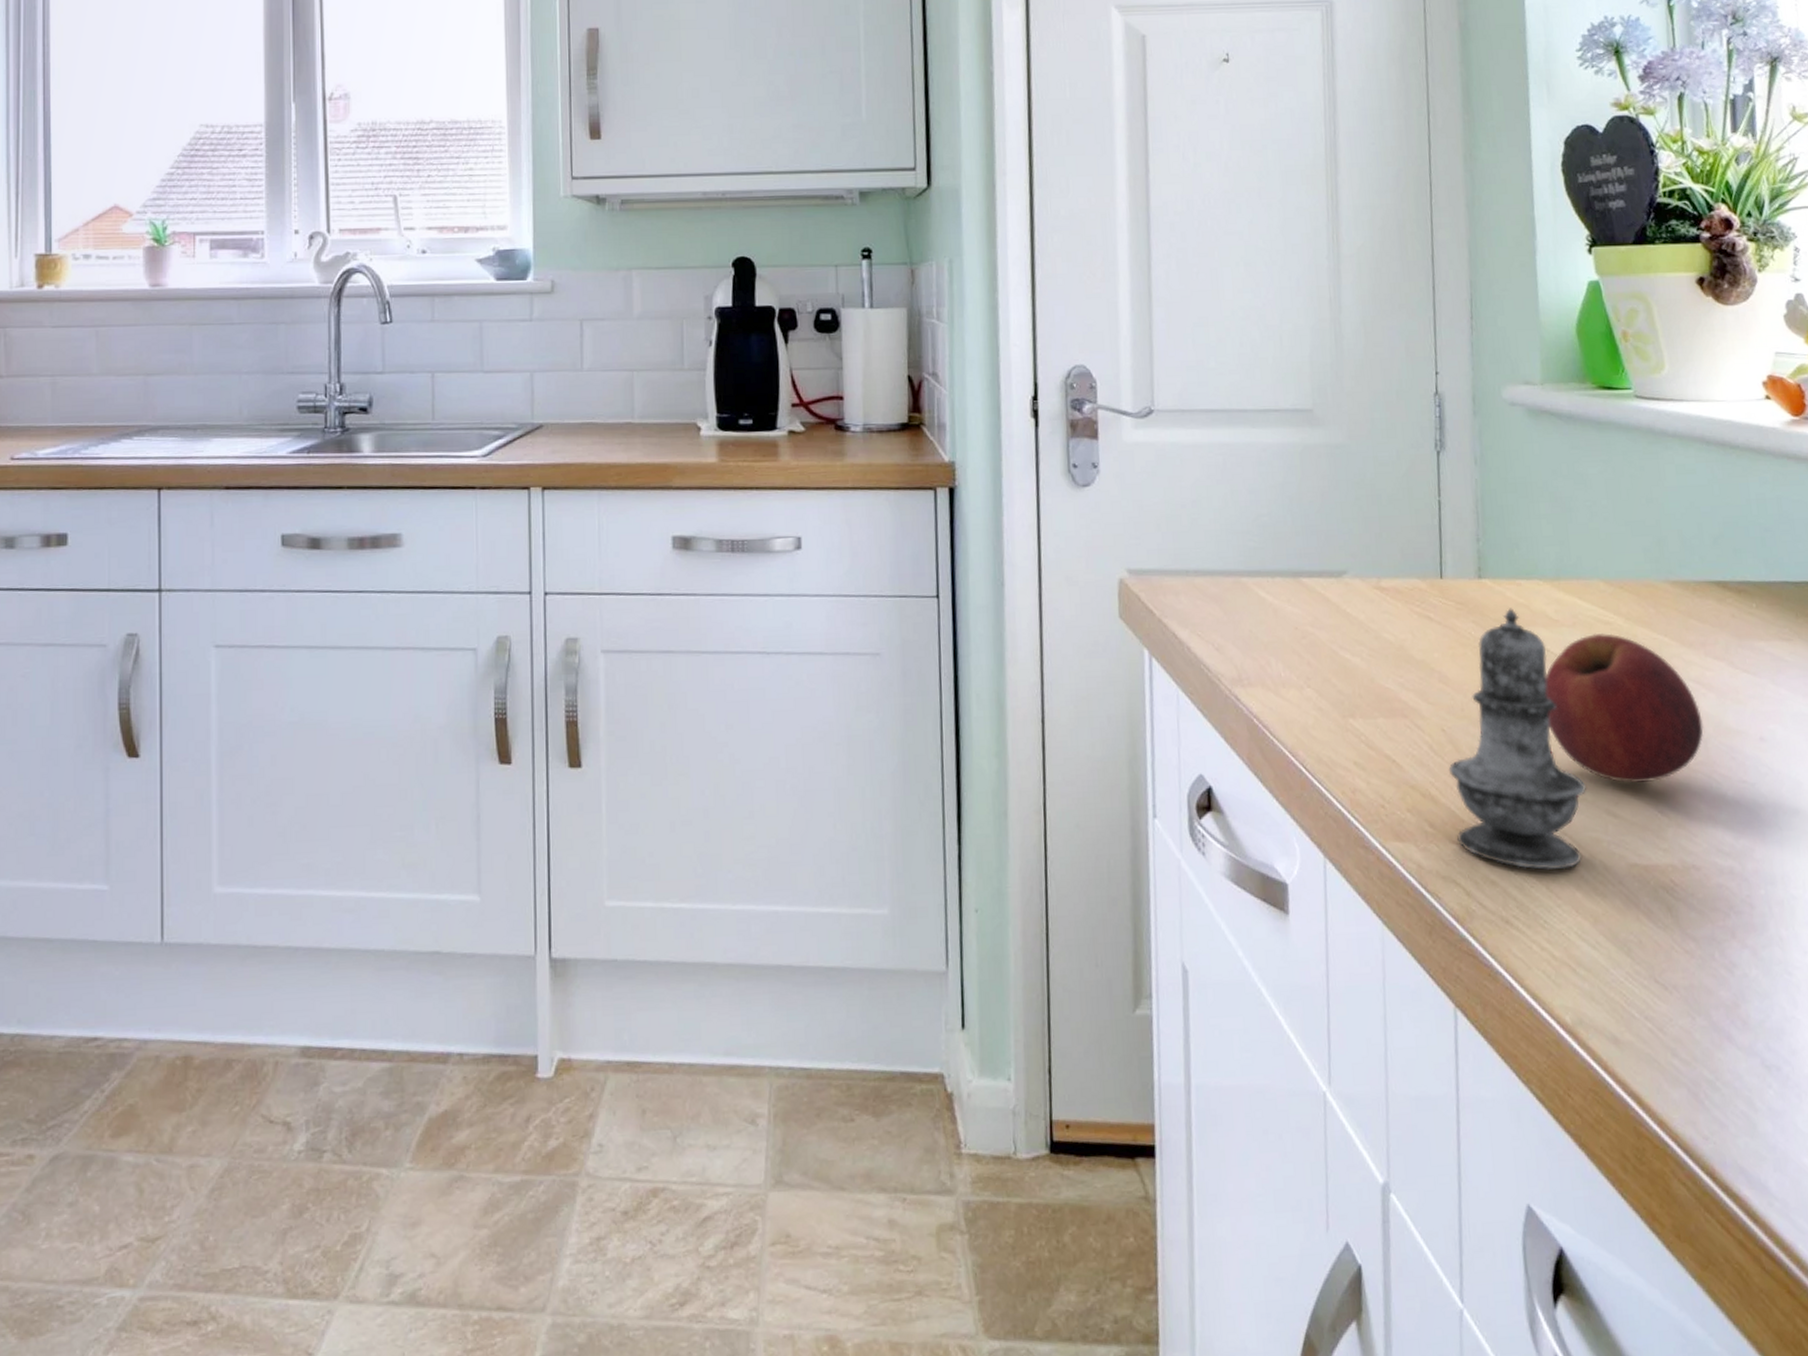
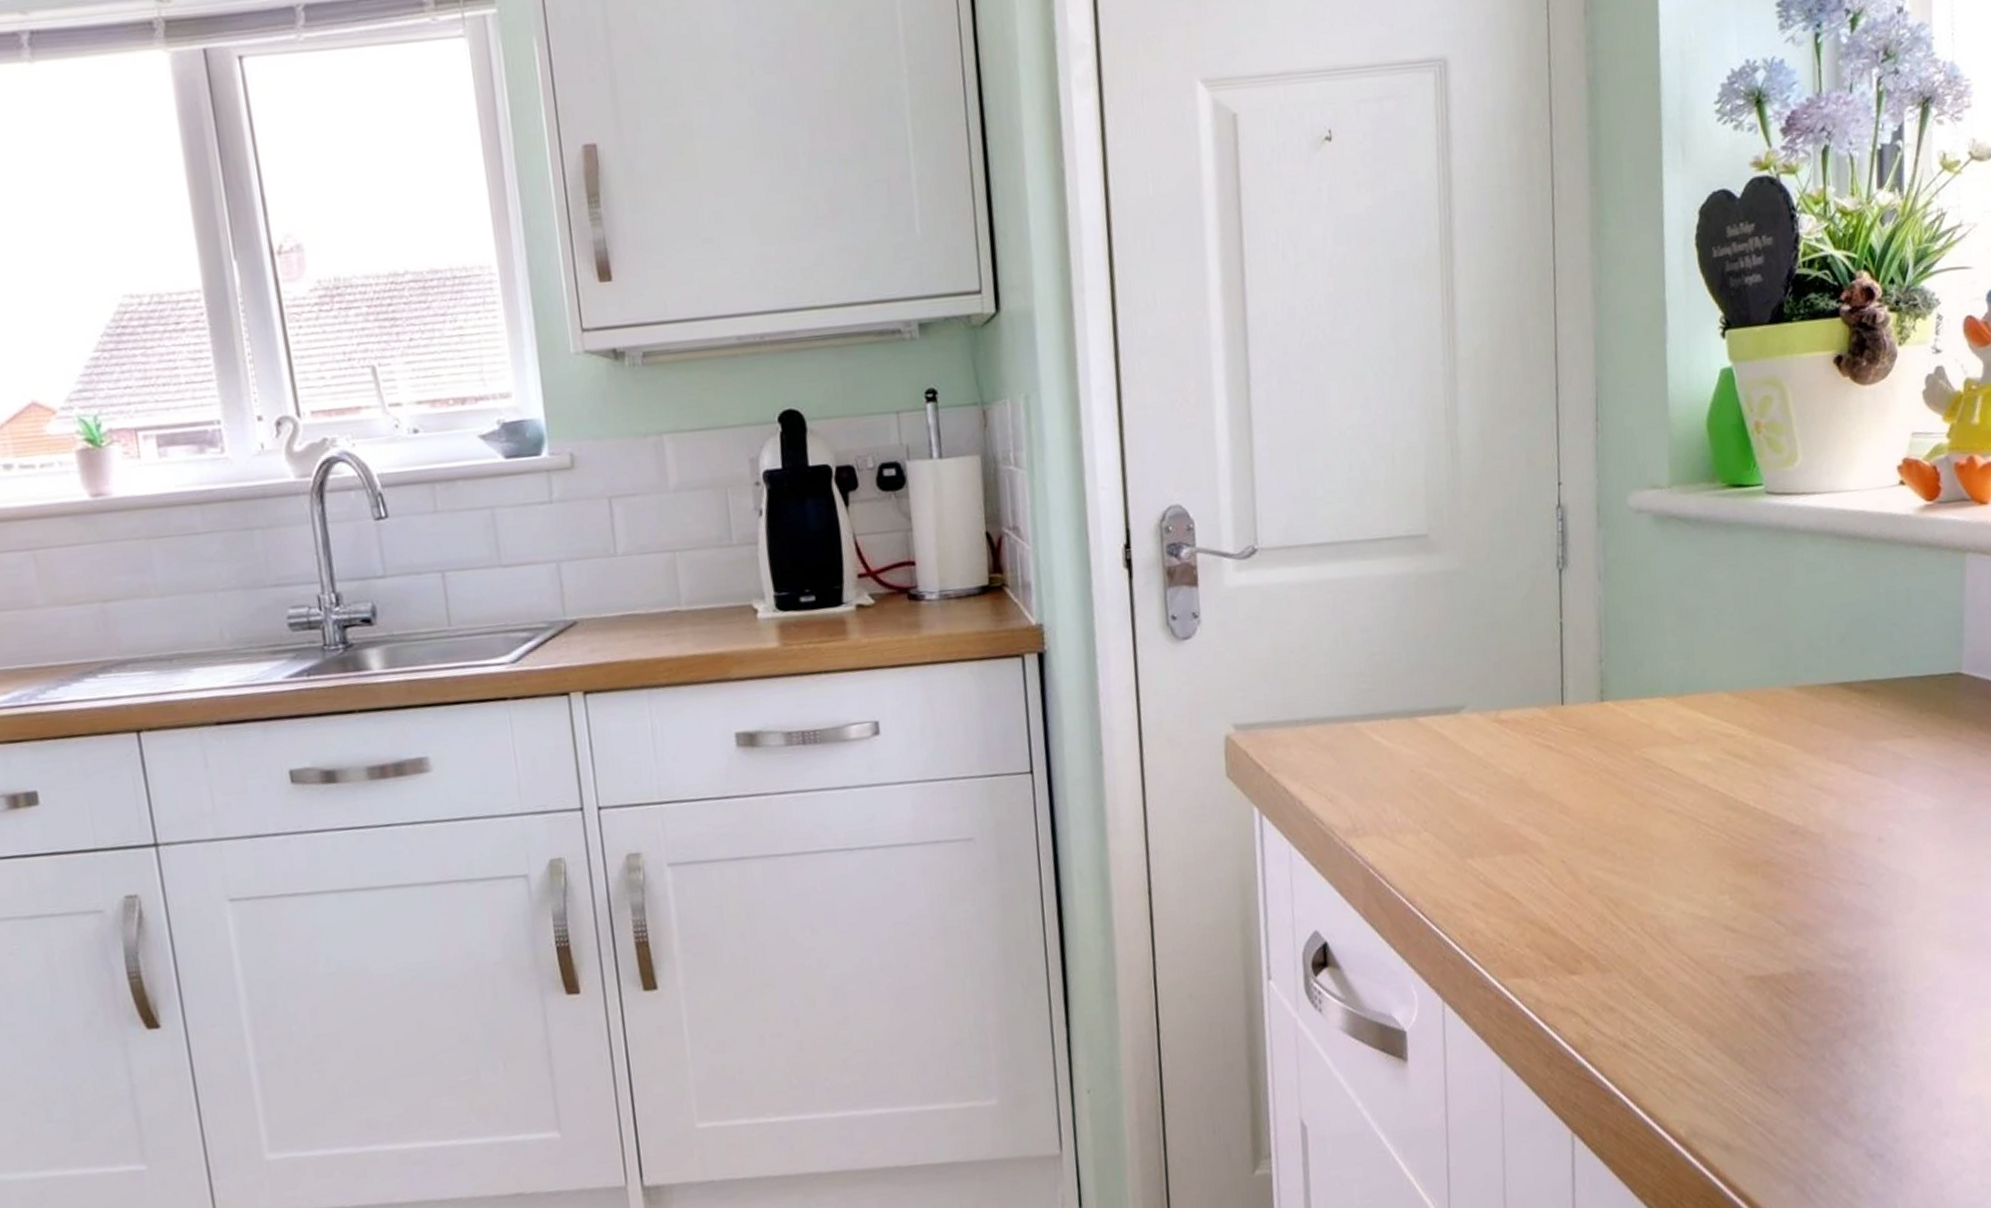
salt shaker: present [1448,608,1586,871] -> none [1568,729,1705,991]
apple: present [1545,633,1704,783] -> none [1666,746,1823,897]

